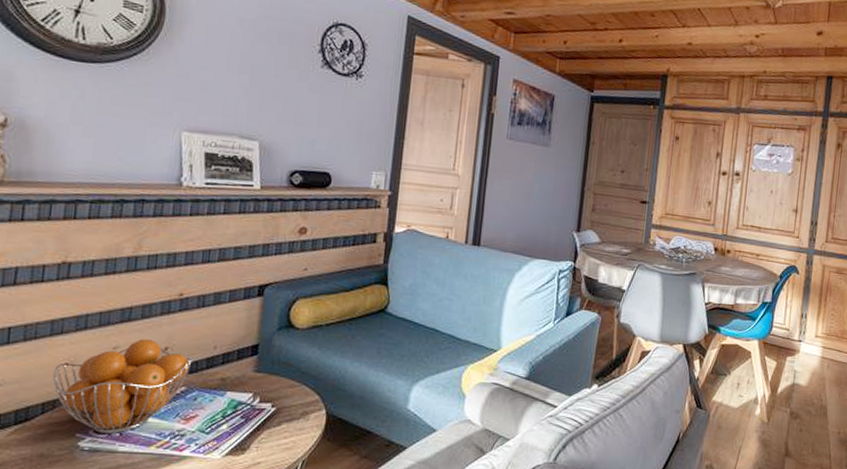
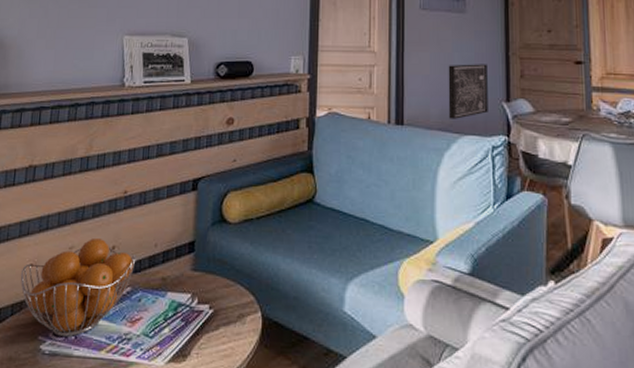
wall art: none [523,194,564,244] -> present [448,64,488,119]

